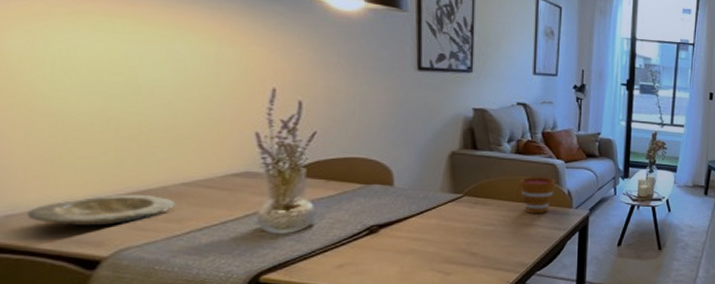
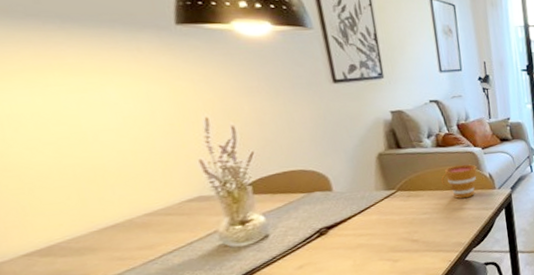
plate: present [26,195,176,226] -> none [14,228,144,265]

